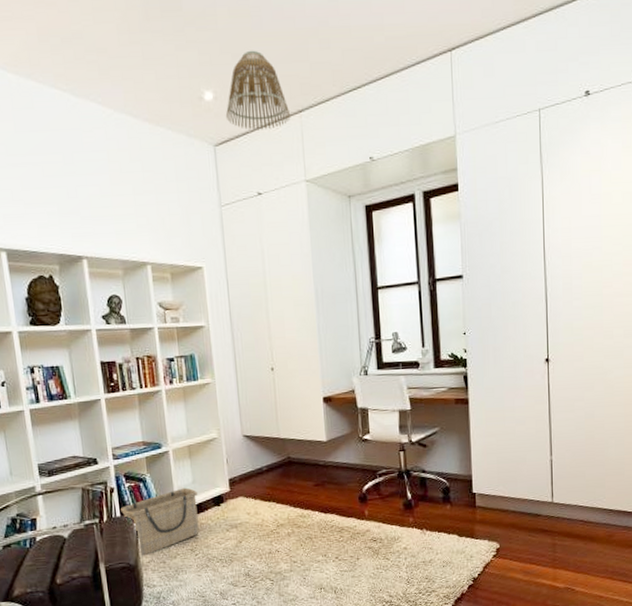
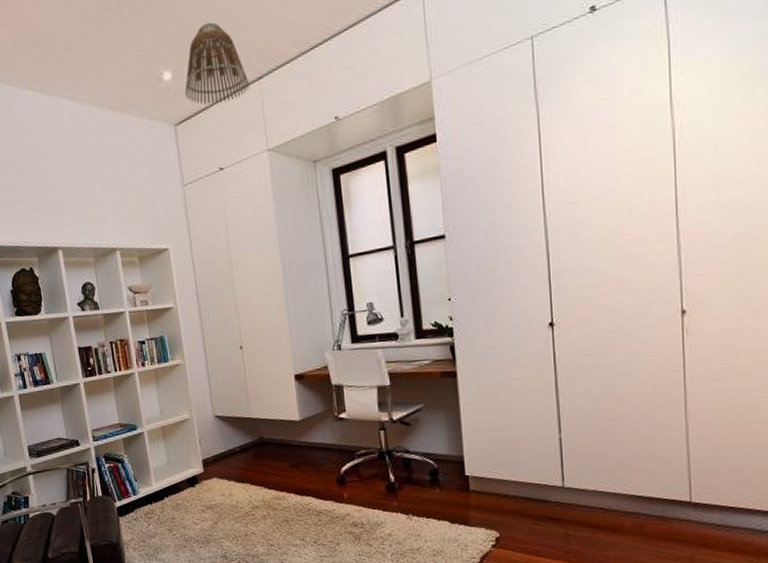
basket: present [121,487,200,556] -> none [102,468,176,535]

